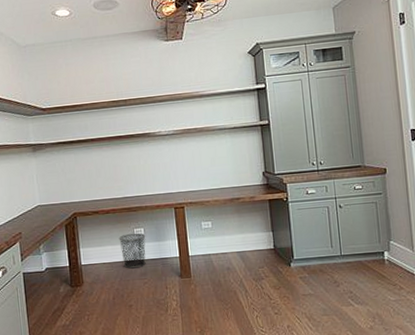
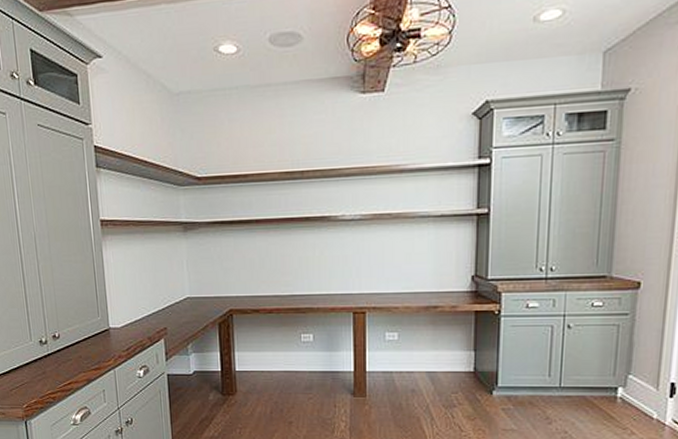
waste bin: present [119,233,146,269] -> none [282,339,315,380]

